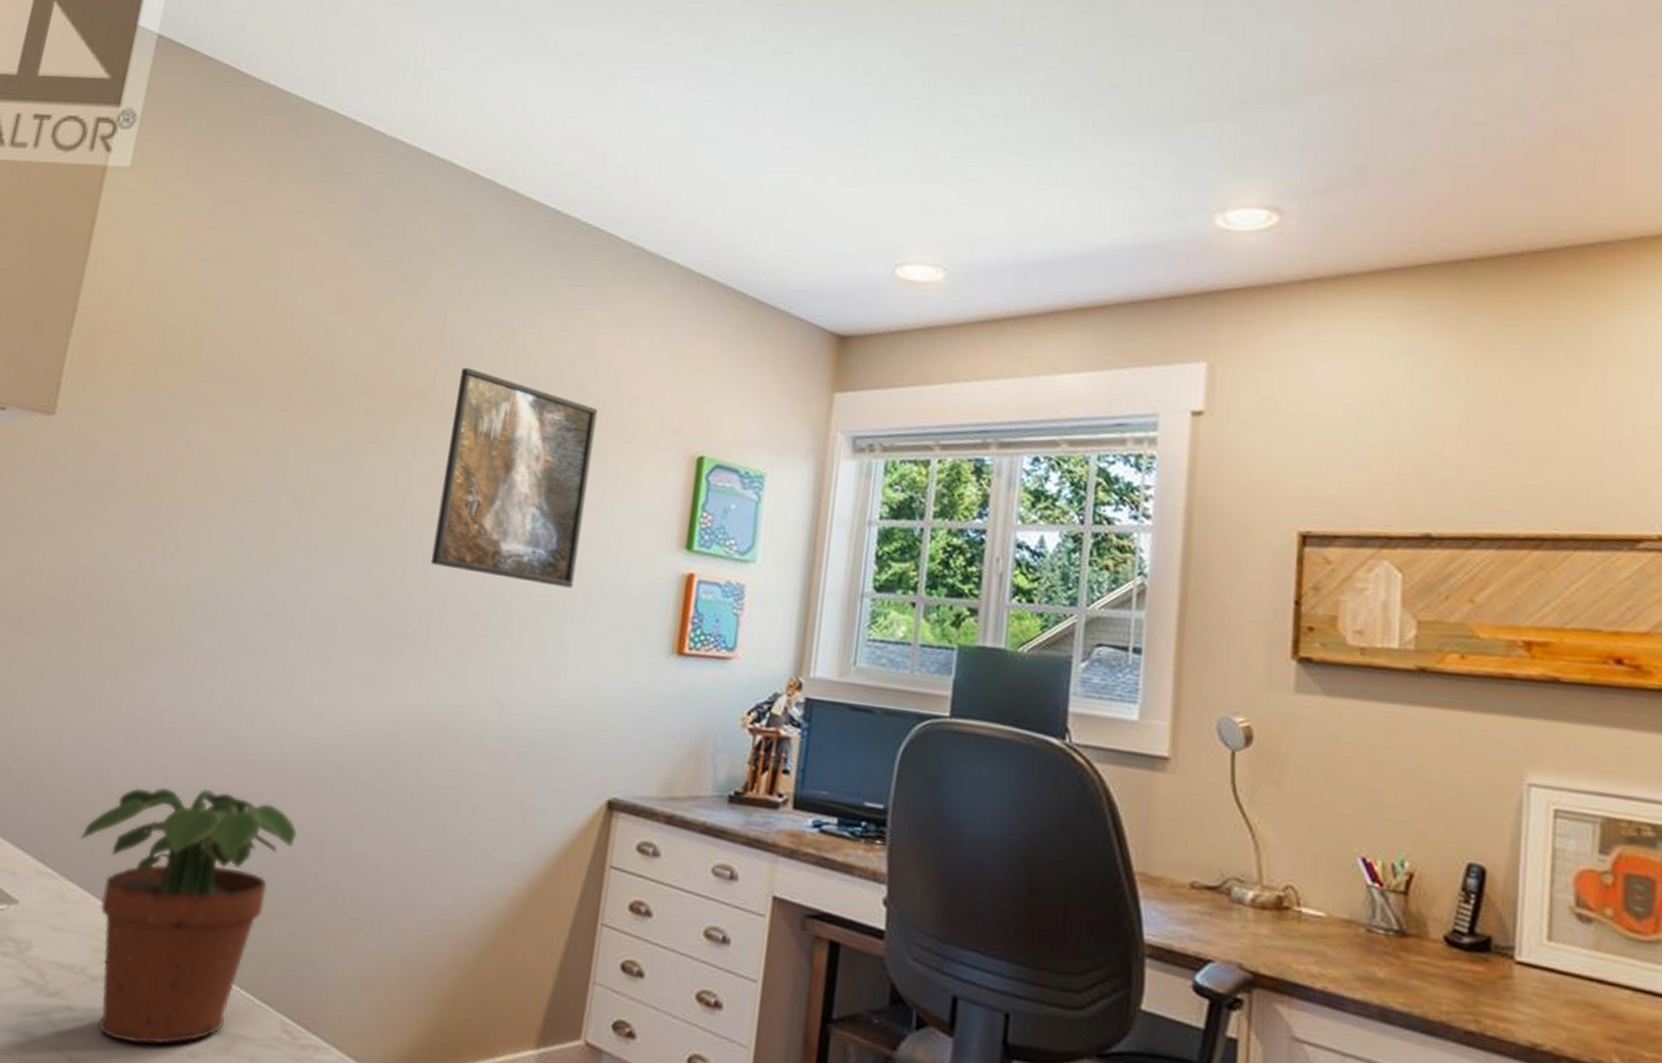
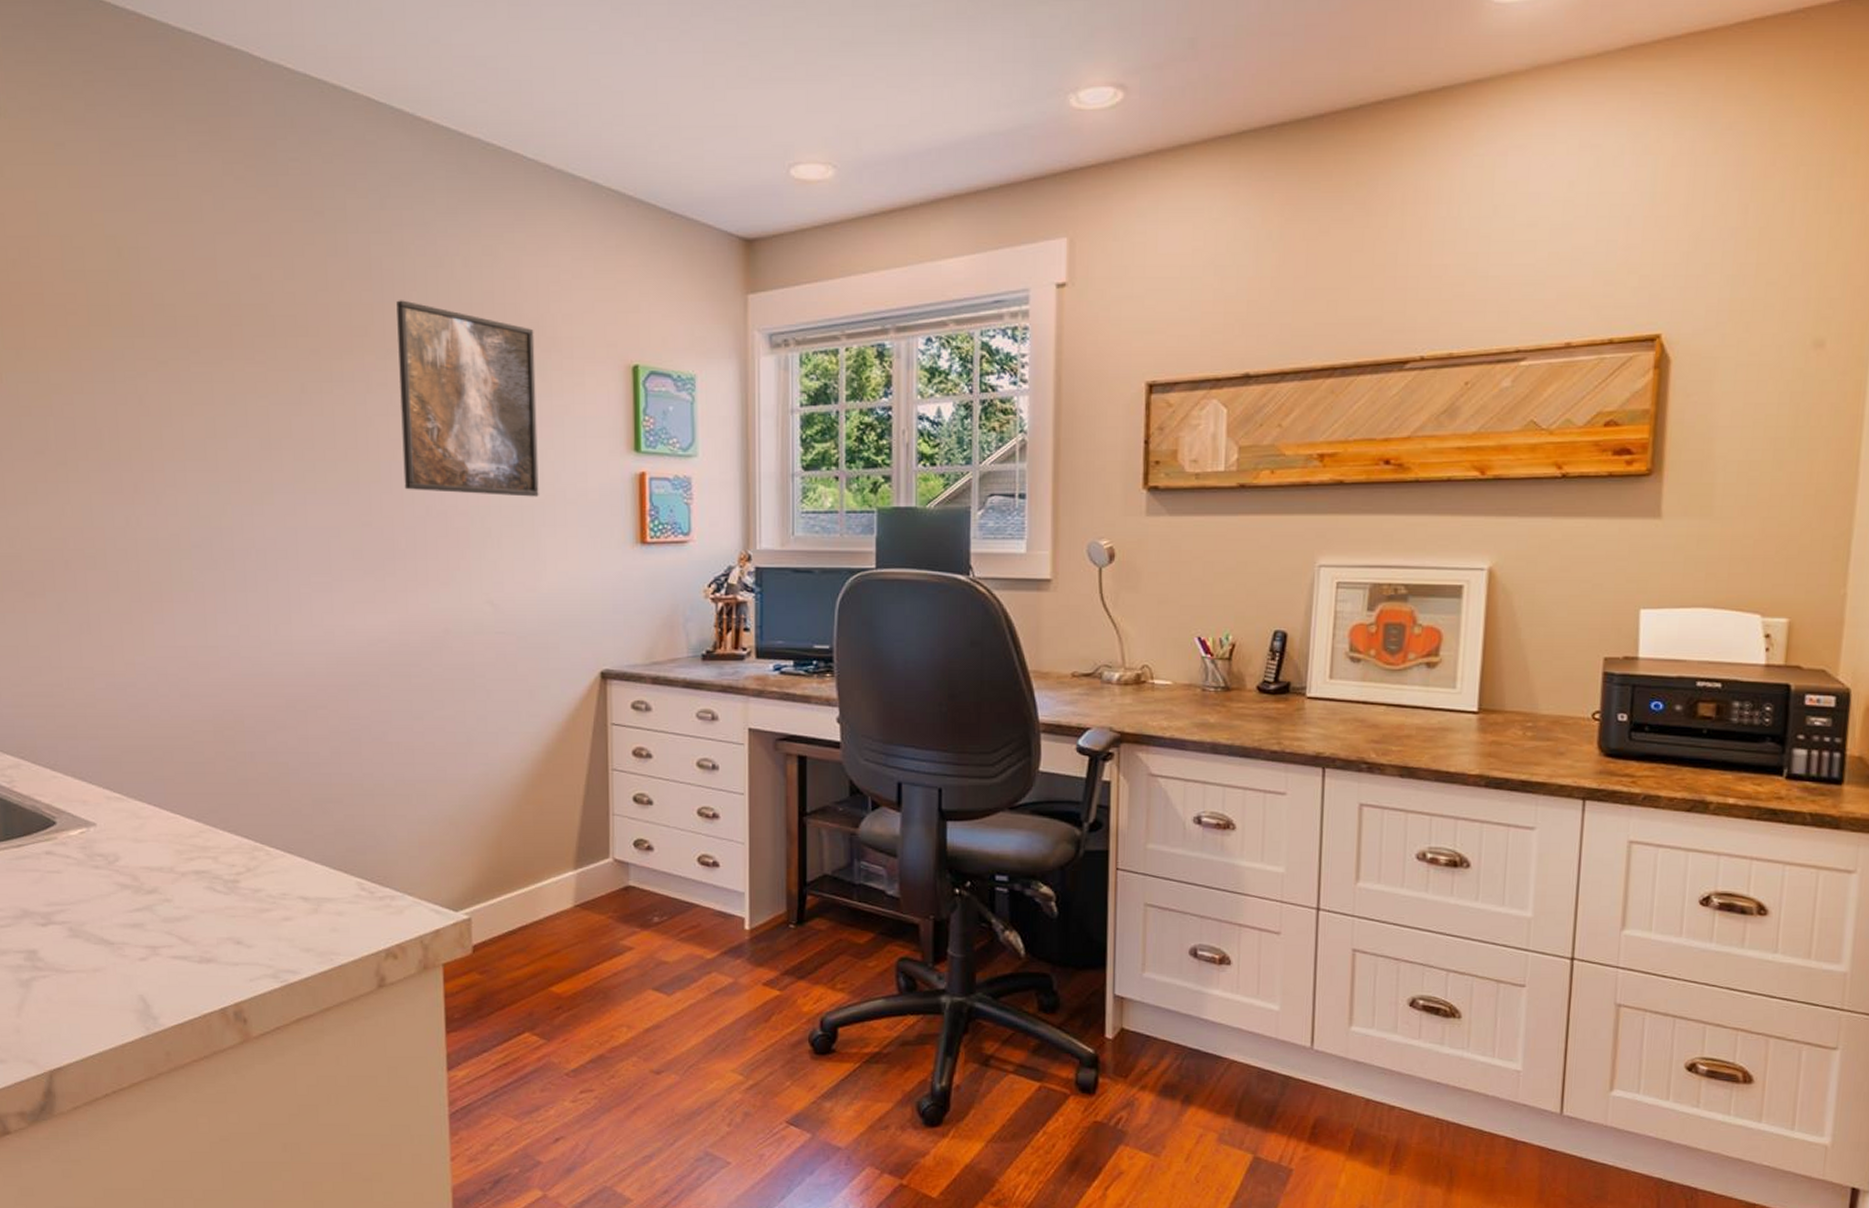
potted plant: present [80,786,297,1045] -> none [137,708,336,918]

